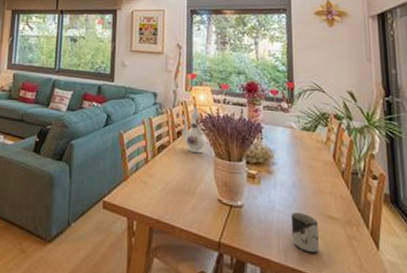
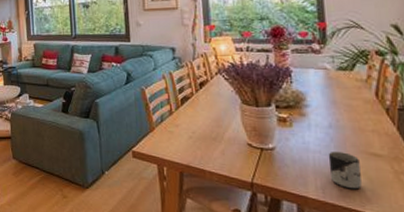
ewer: present [180,106,207,154] -> none [201,56,231,102]

